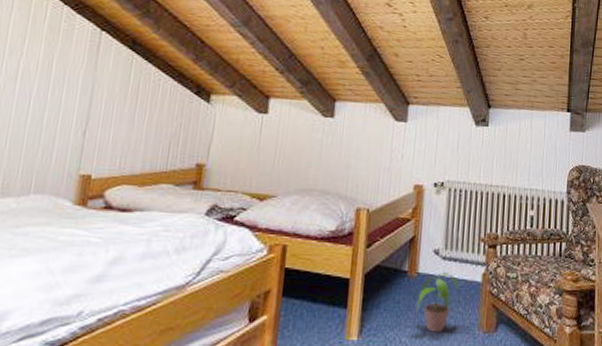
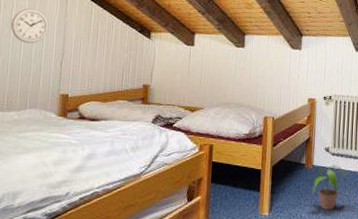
wall clock: none [16,58,71,105] -> present [10,8,49,44]

